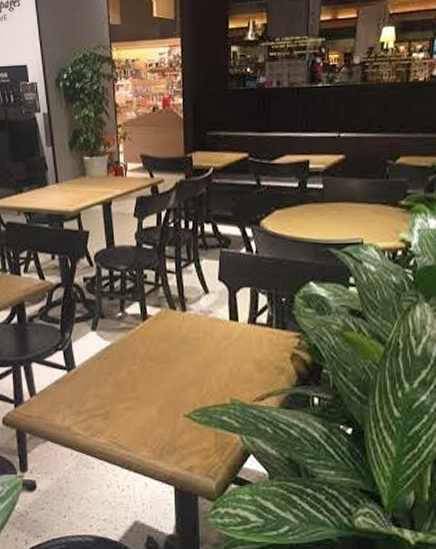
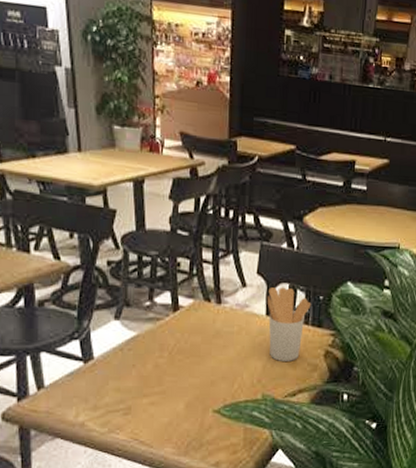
utensil holder: none [229,291,274,365] -> present [267,287,311,361]

